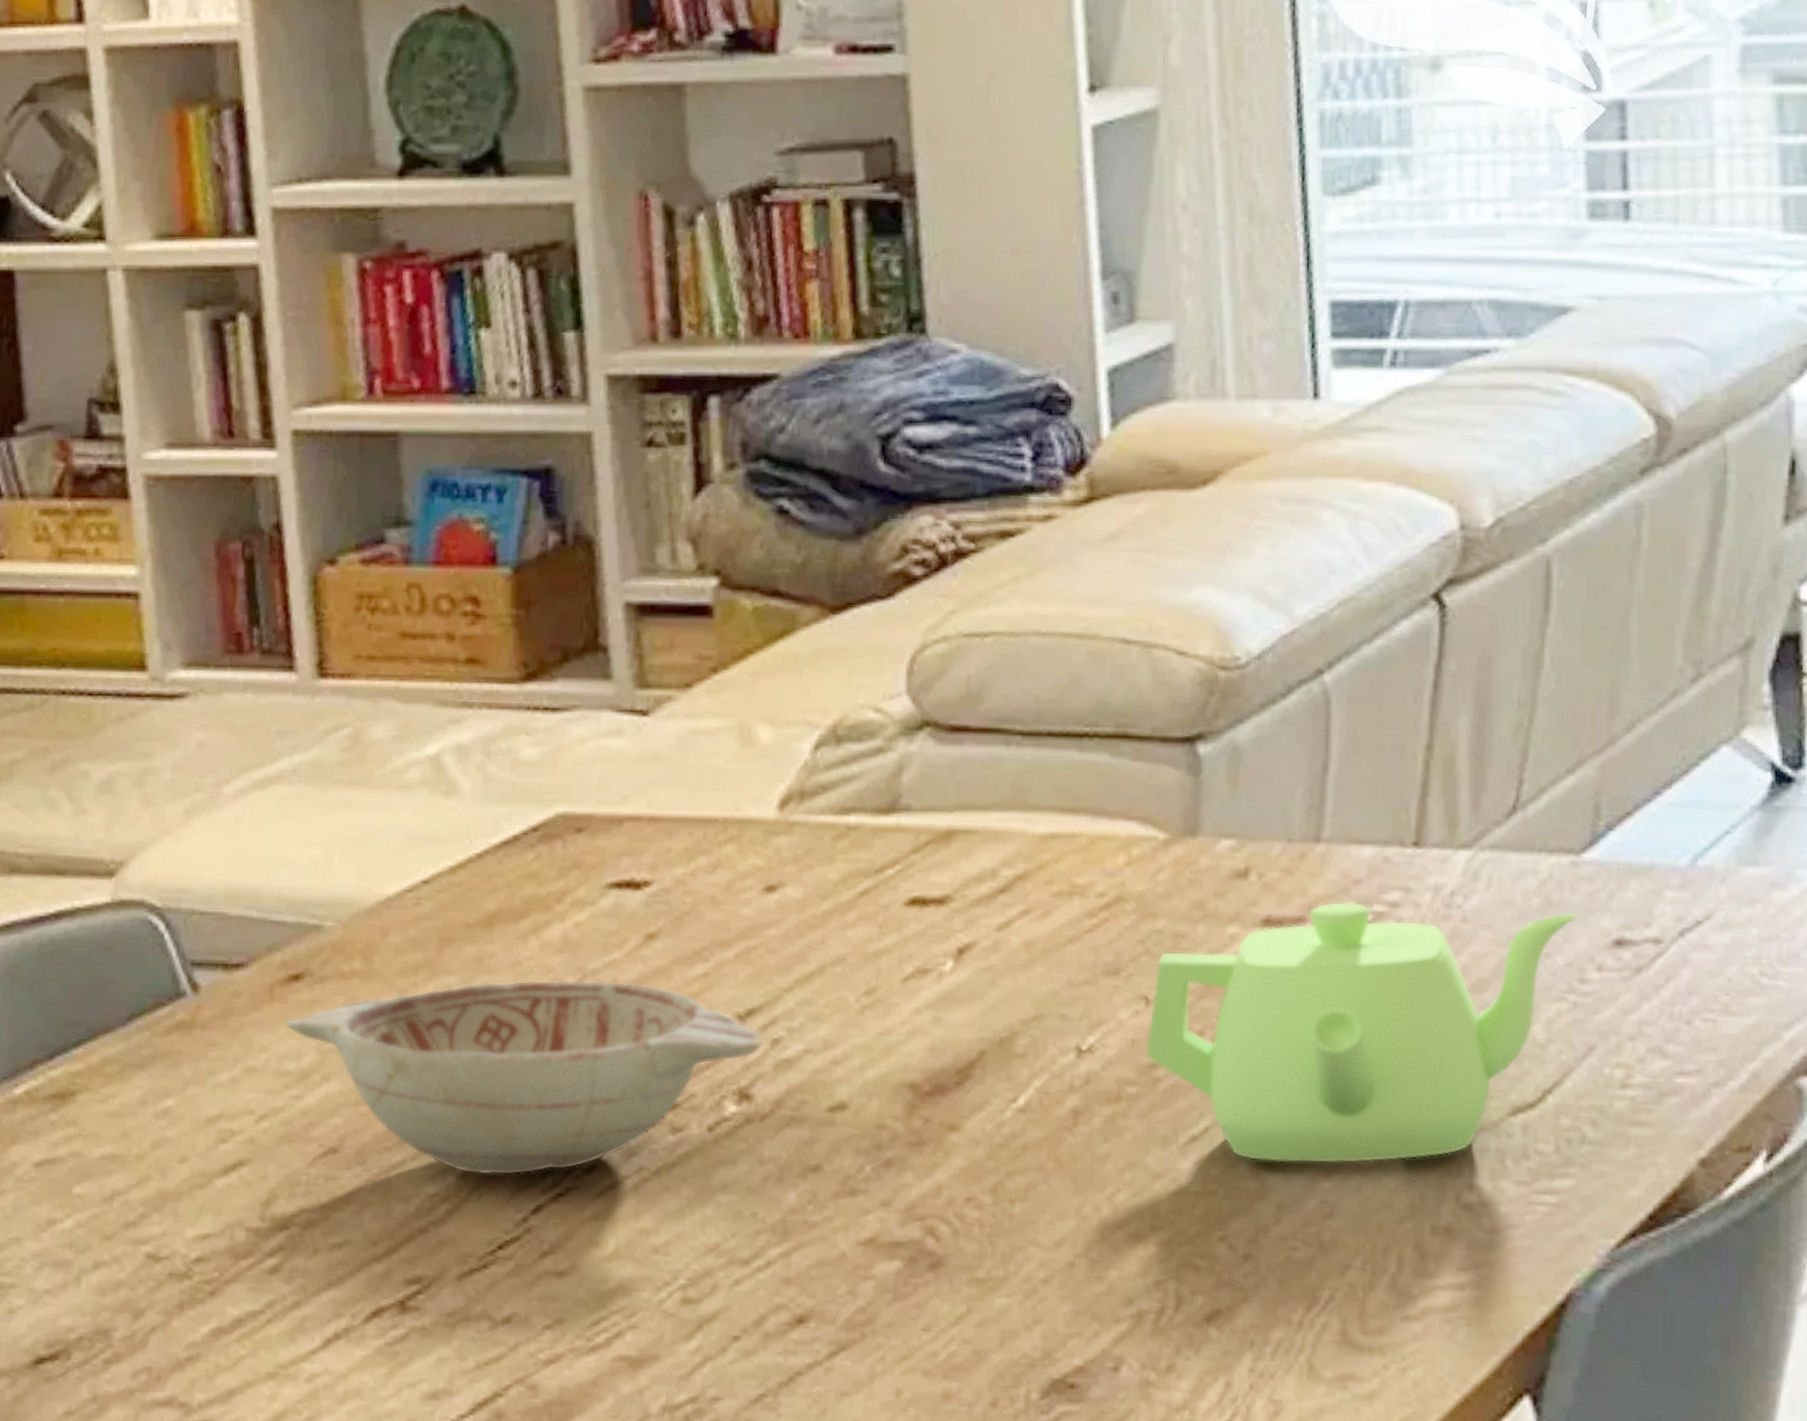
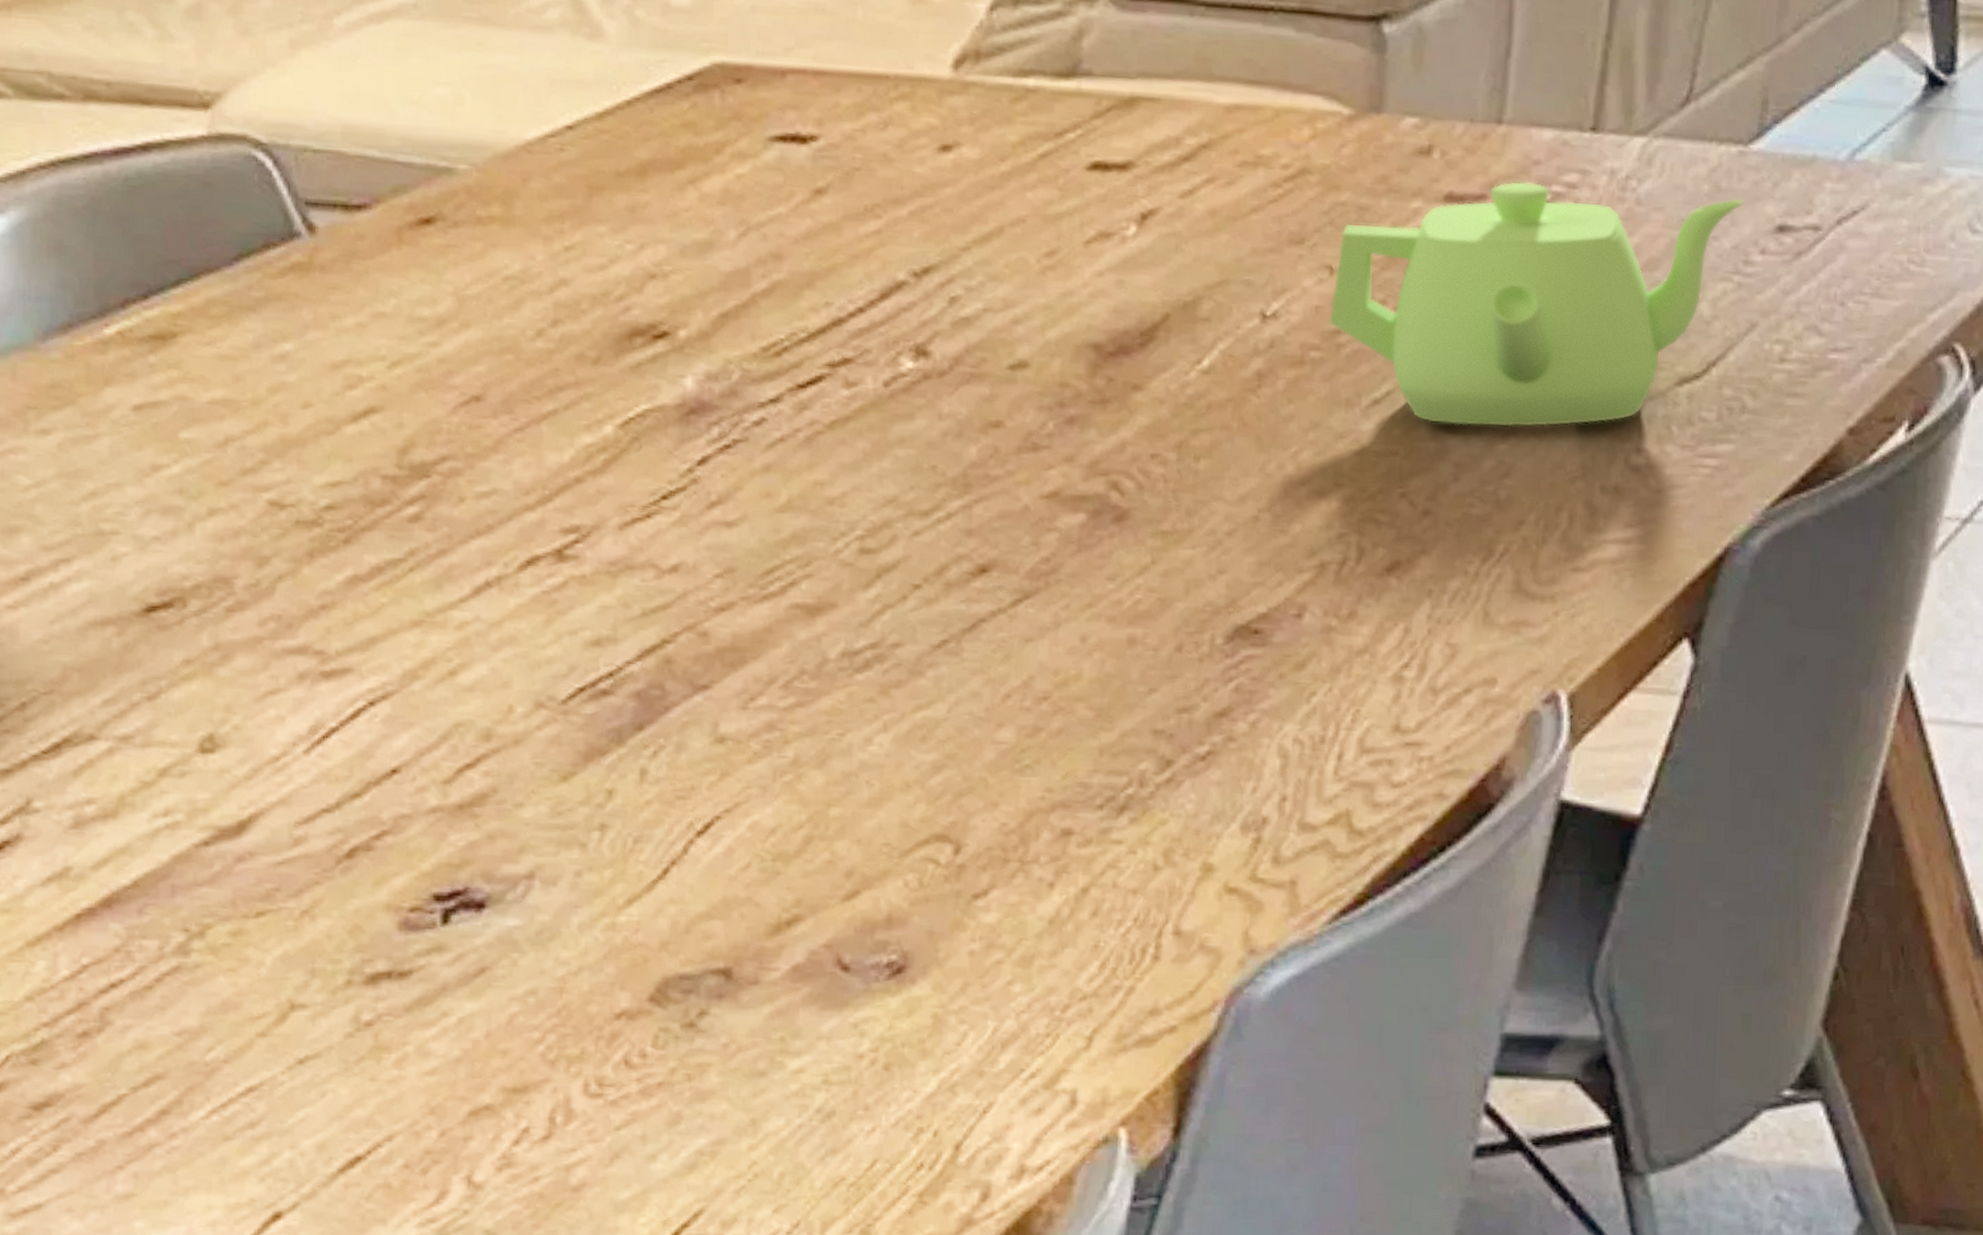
decorative bowl: present [284,979,763,1176] -> none [416,231,940,427]

